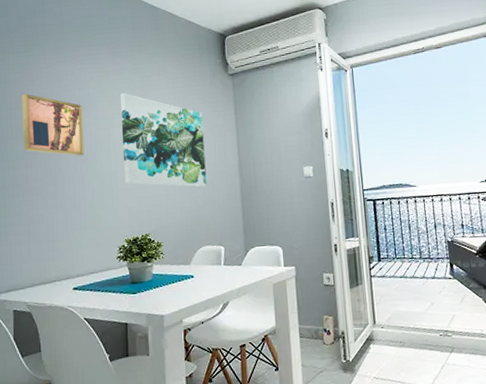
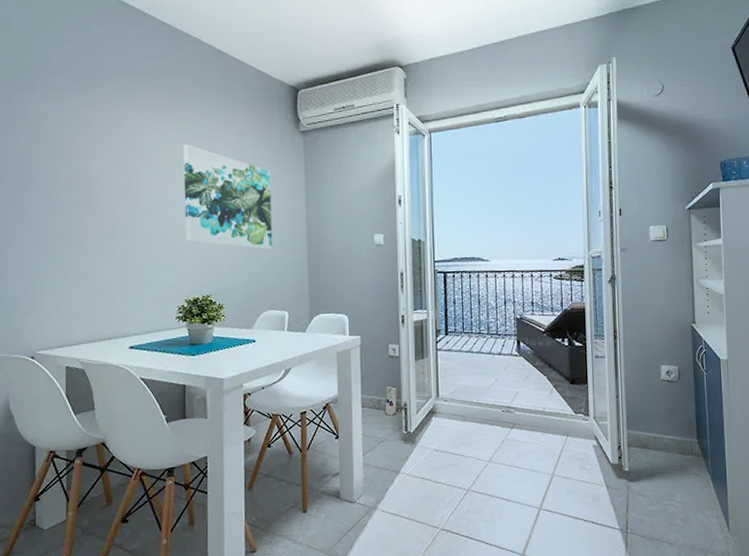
wall art: present [22,93,84,156] -> none [76,138,143,209]

